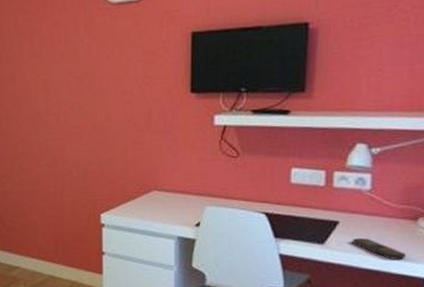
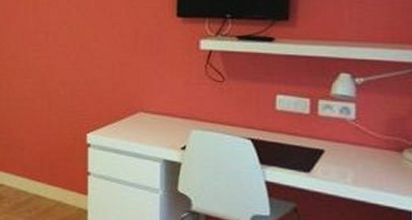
remote control: present [352,237,406,259] -> none [337,167,392,191]

